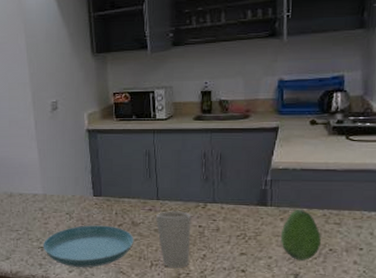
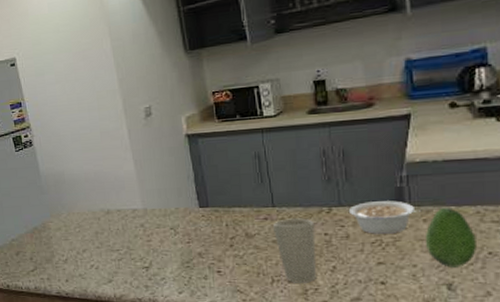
saucer: present [43,225,134,267] -> none [147,239,250,287]
legume: none [220,200,280,229] -> present [348,201,422,234]

